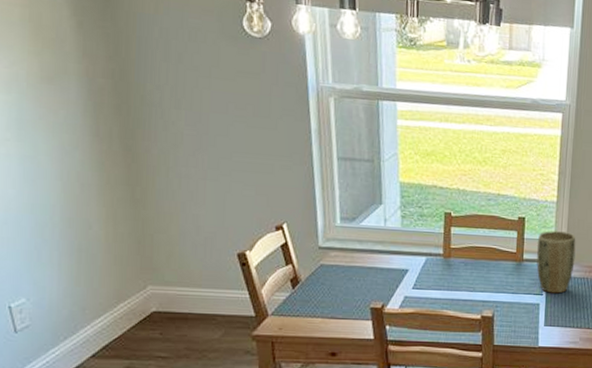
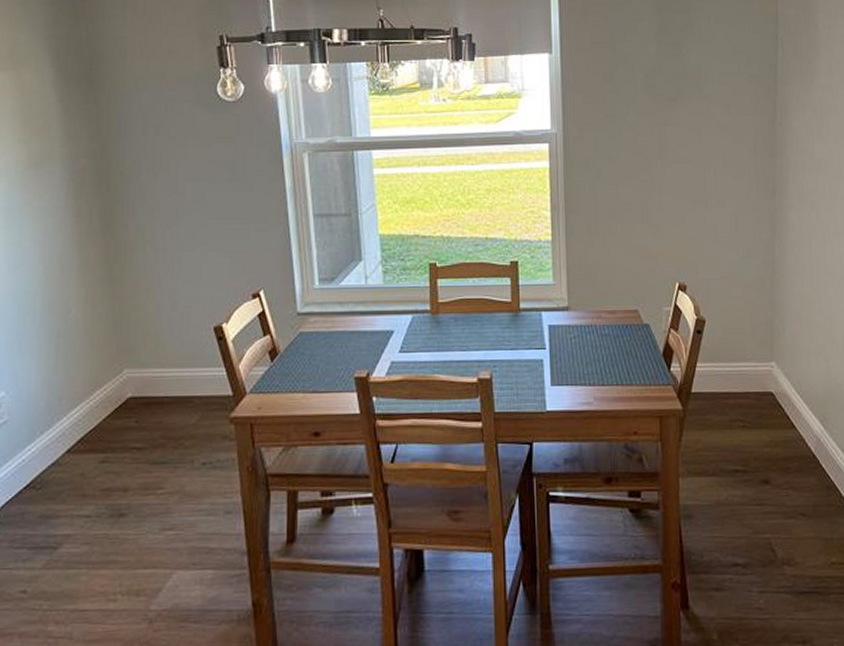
plant pot: present [536,231,576,294] -> none [535,274,579,346]

